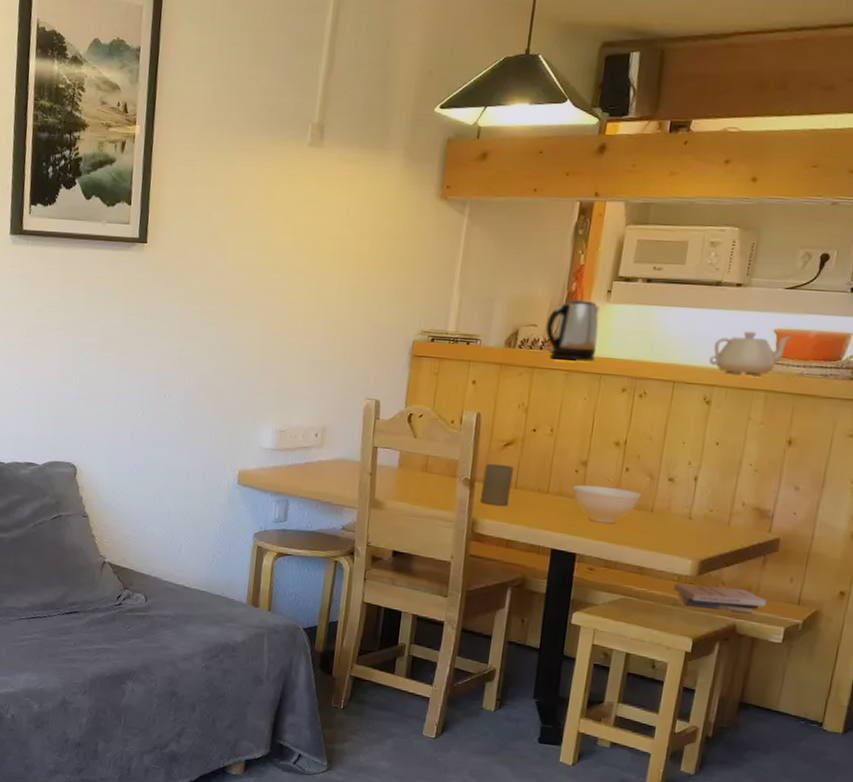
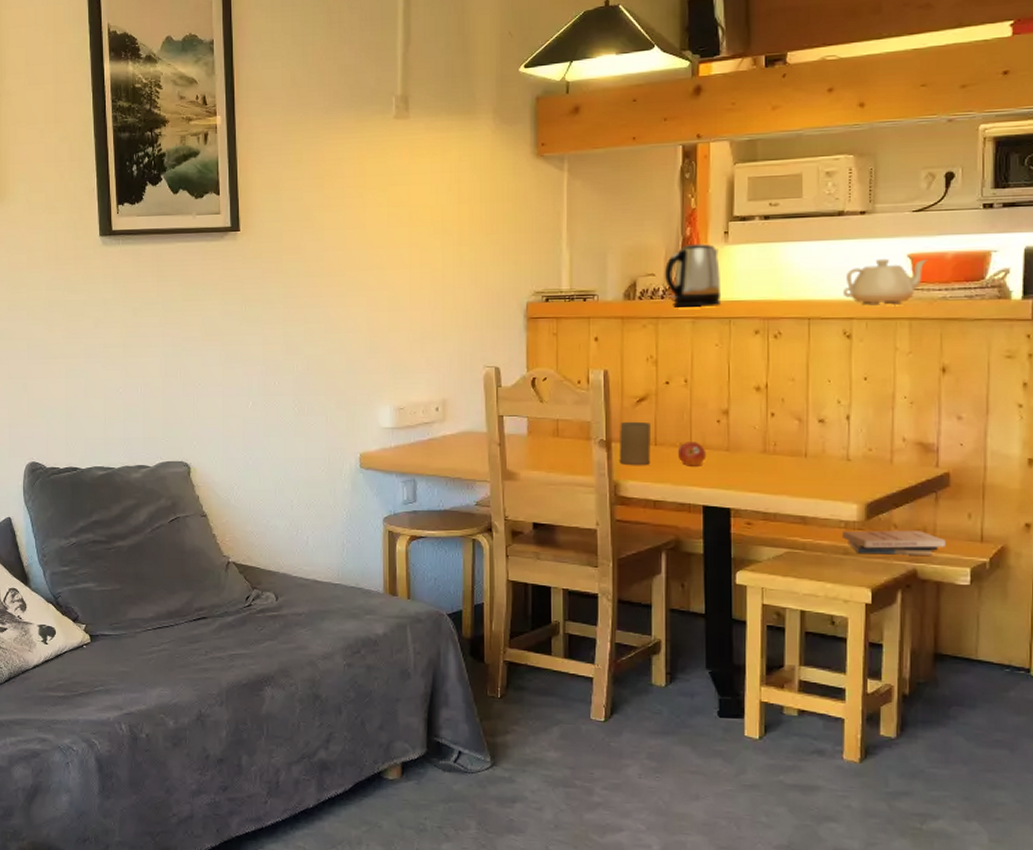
fruit: none [534,487,562,513] -> present [677,442,707,468]
bowl: present [573,484,642,524] -> none [717,434,793,473]

